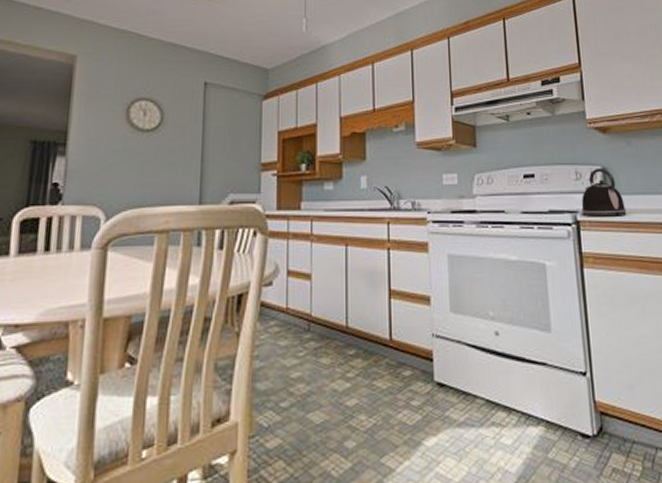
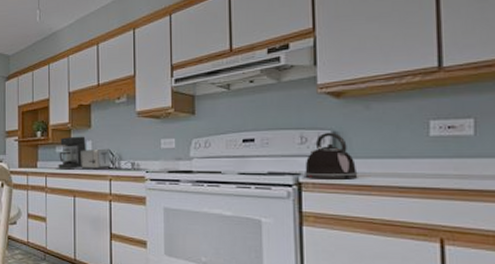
coffee maker: none [326,170,360,212] -> present [58,136,86,170]
toaster: none [352,185,389,211] -> present [79,148,111,170]

